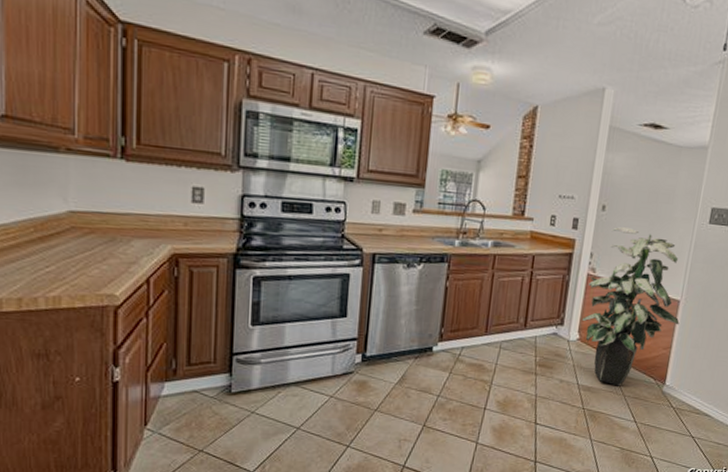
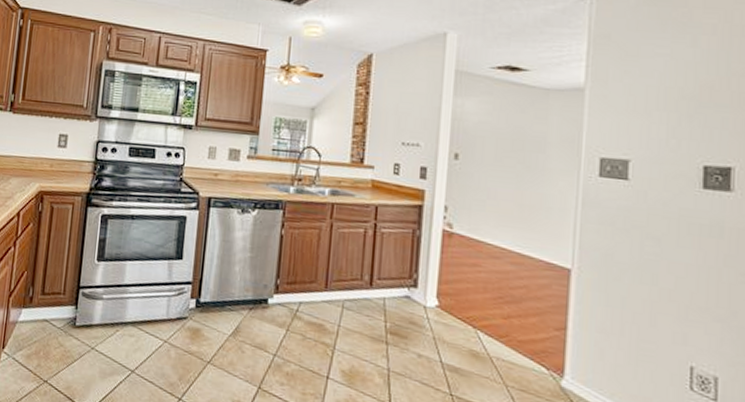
indoor plant: present [582,227,680,386] -> none [441,178,574,372]

